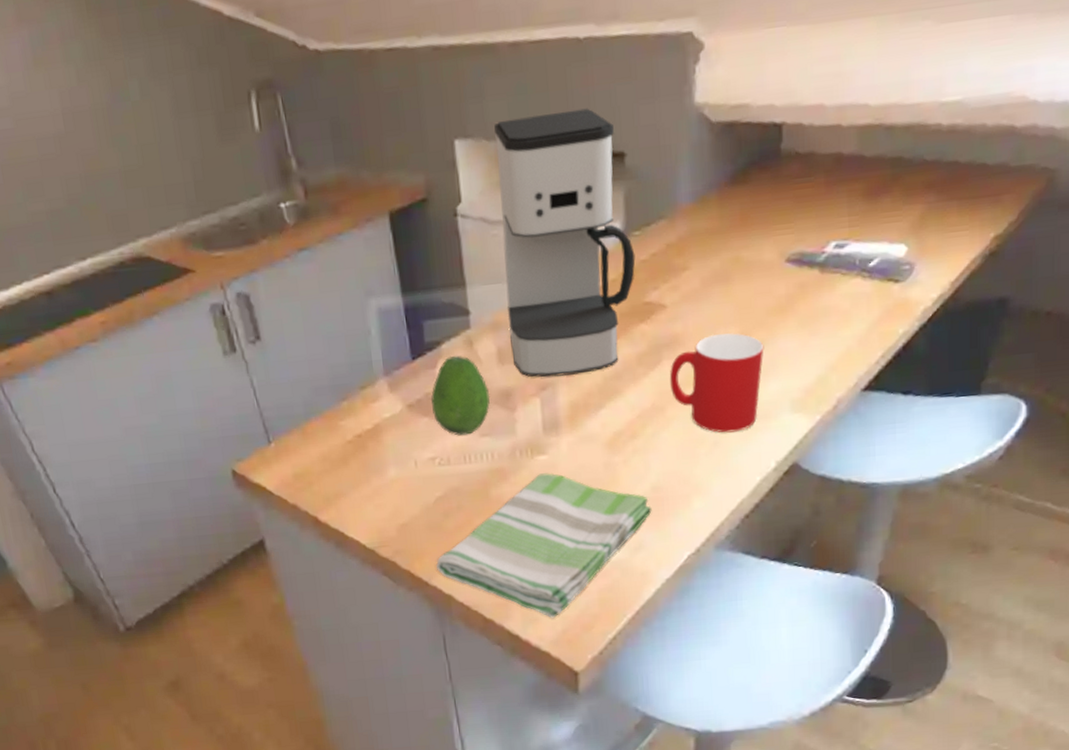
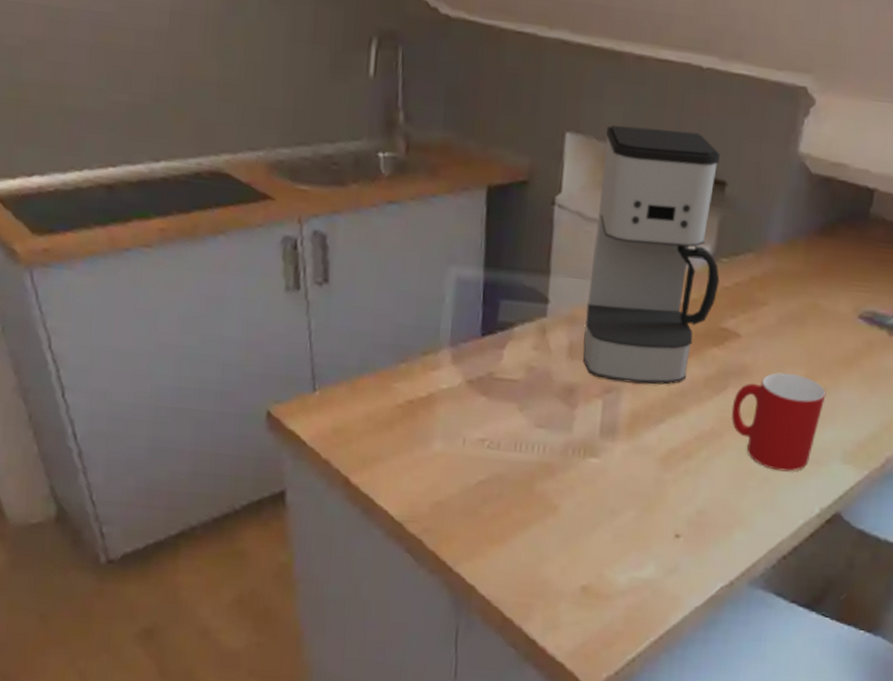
fruit: present [431,355,490,436] -> none [492,340,553,423]
dish towel: present [435,473,652,619] -> none [463,476,693,629]

